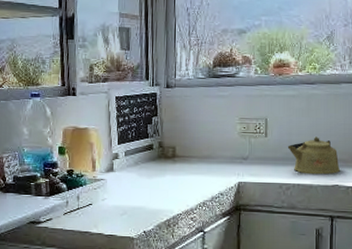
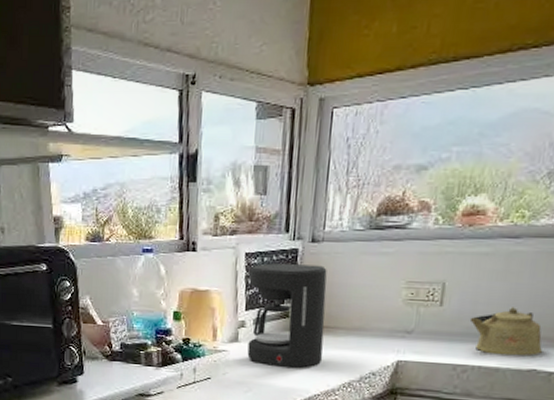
coffee maker: none [120,105,182,193] -> present [247,263,327,369]

